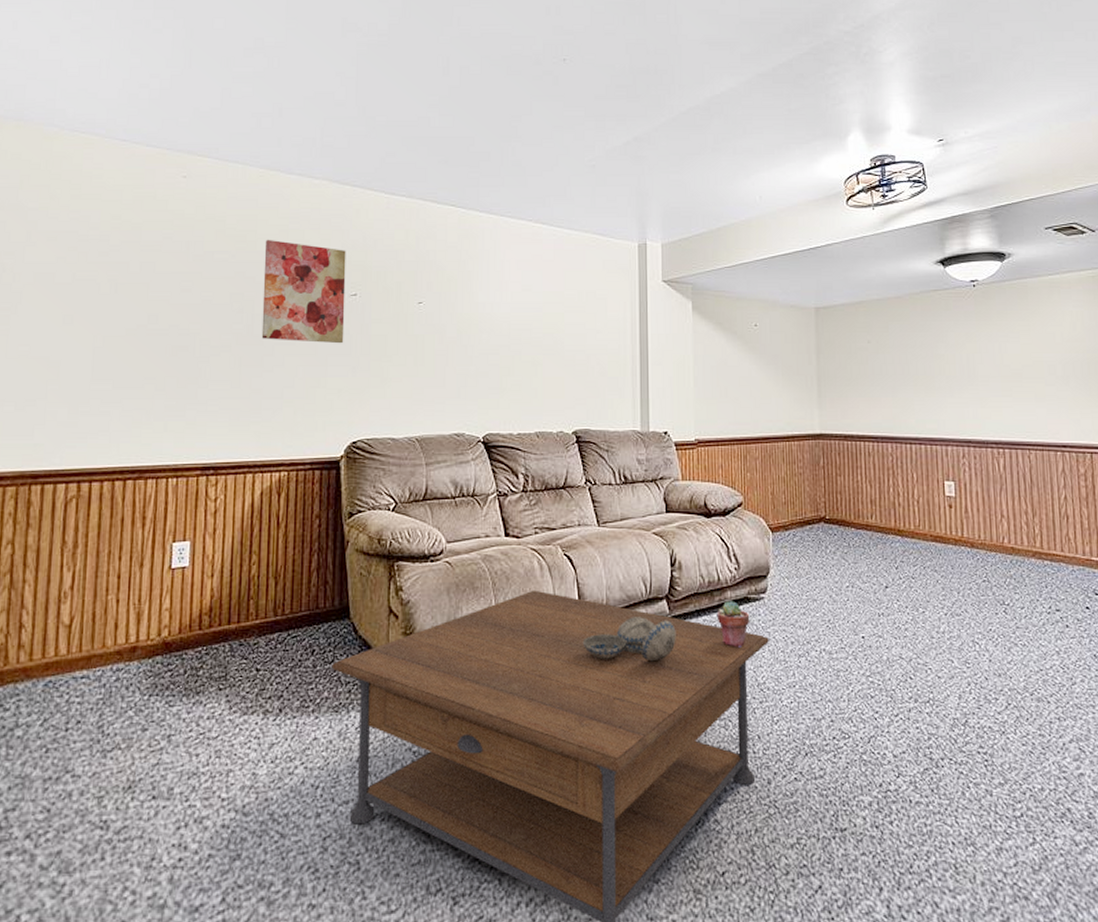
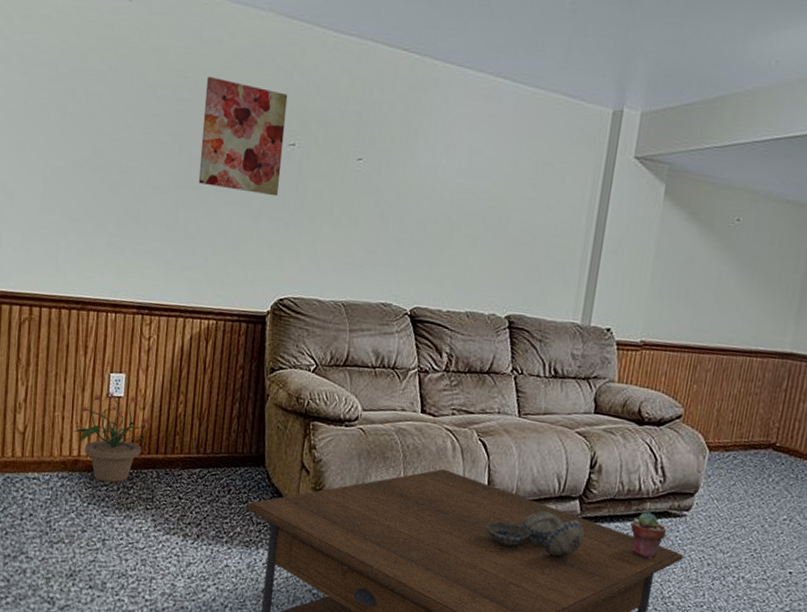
potted plant: none [130,563,222,666] -> present [73,391,152,483]

